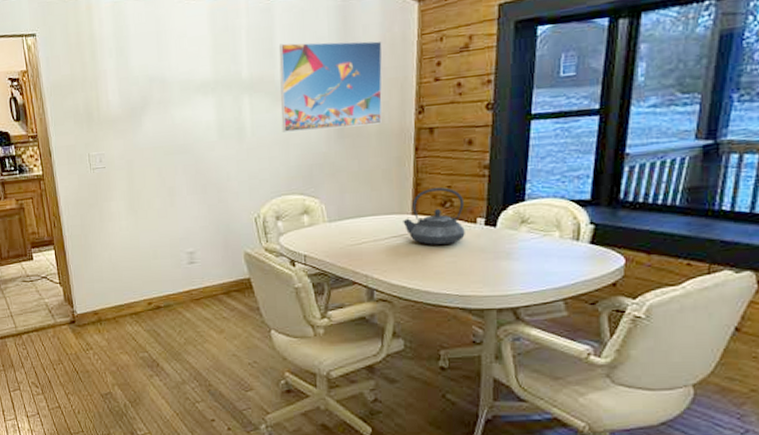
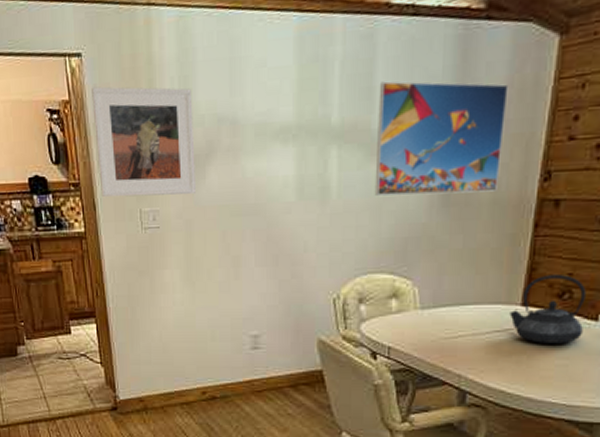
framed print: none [45,56,134,146] -> present [92,86,195,198]

